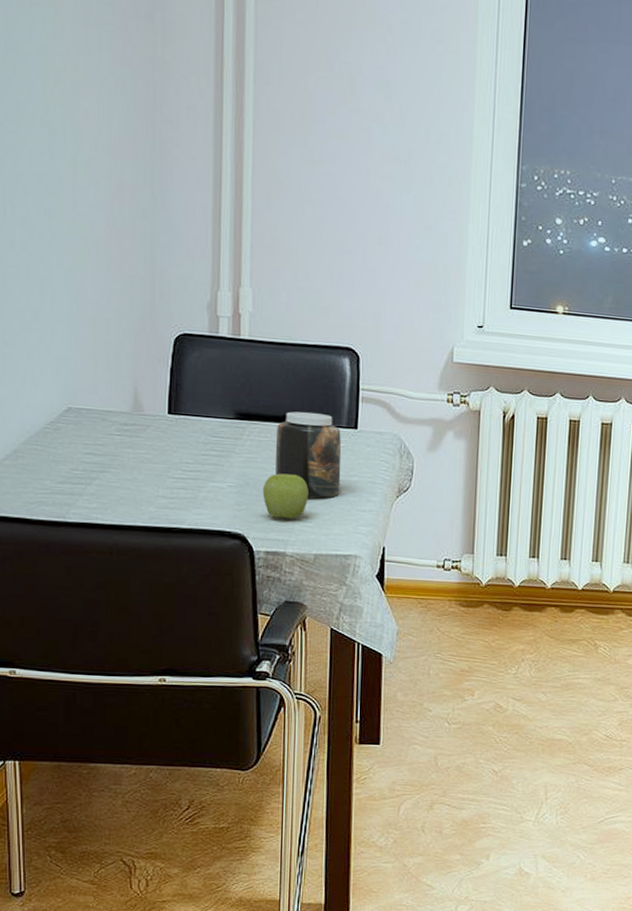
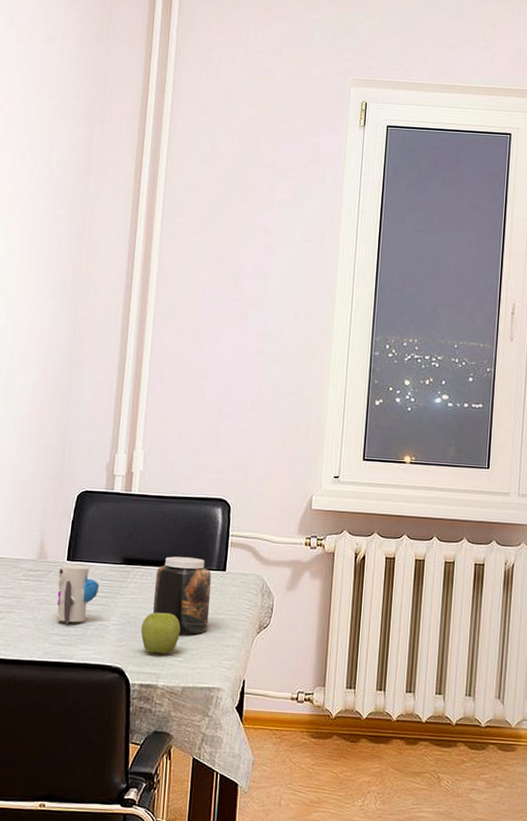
toy: none [159,418,210,486] -> present [56,564,100,625]

